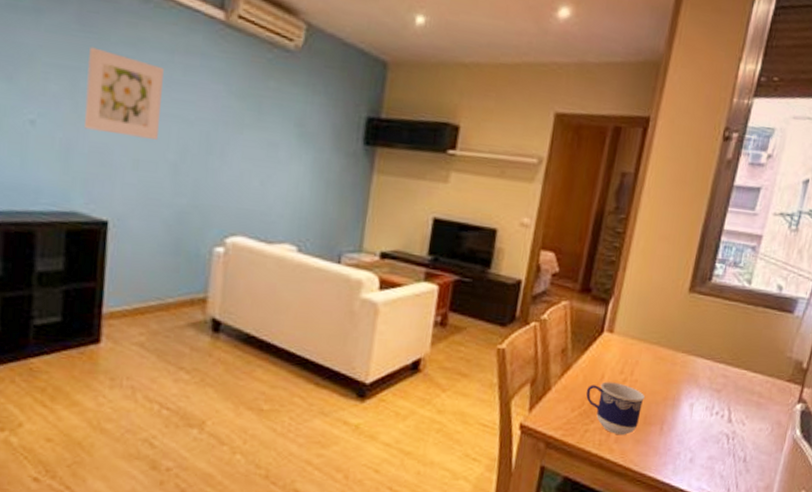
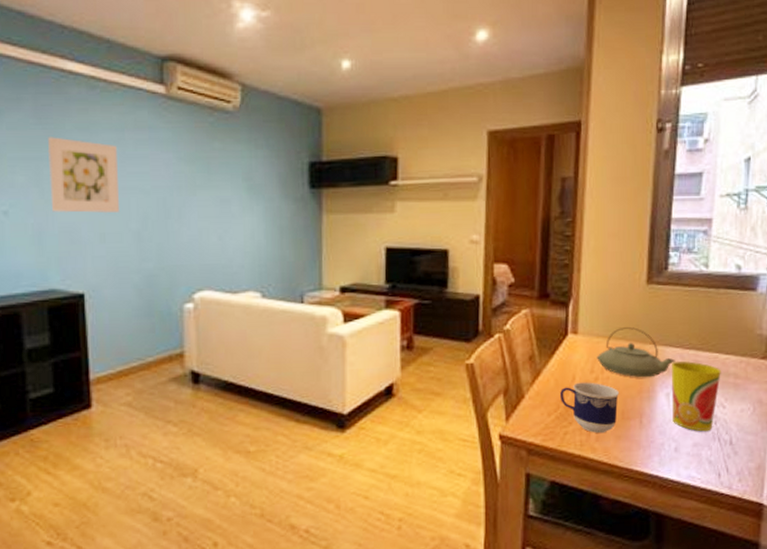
teapot: none [628,332,705,386] -> present [597,326,676,378]
cup: none [692,373,747,446] -> present [672,361,721,432]

